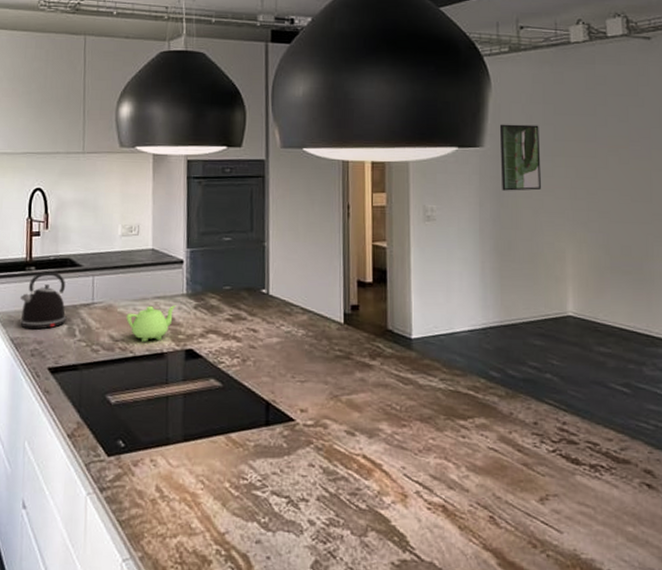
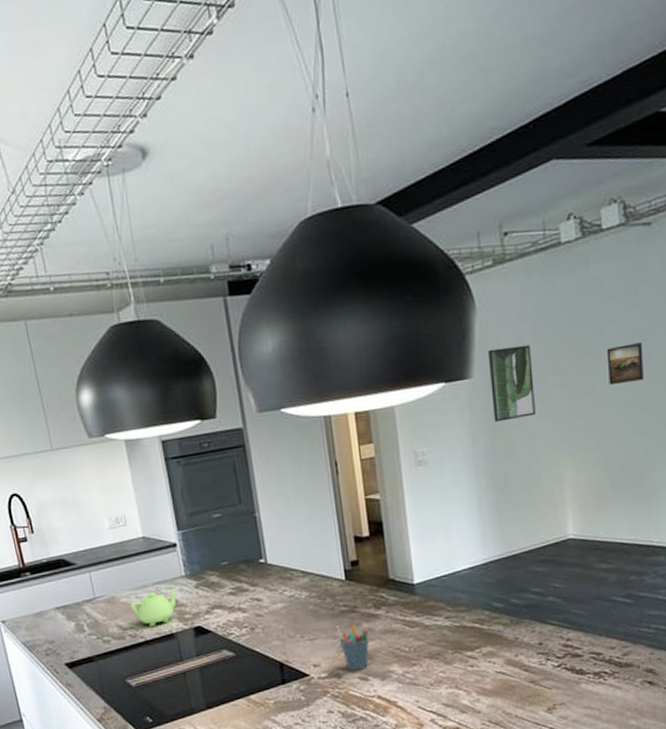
kettle: present [20,270,67,330] -> none [22,573,72,632]
pen holder: none [329,371,361,422] -> present [336,624,369,670]
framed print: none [609,138,644,174] -> present [606,342,644,386]

